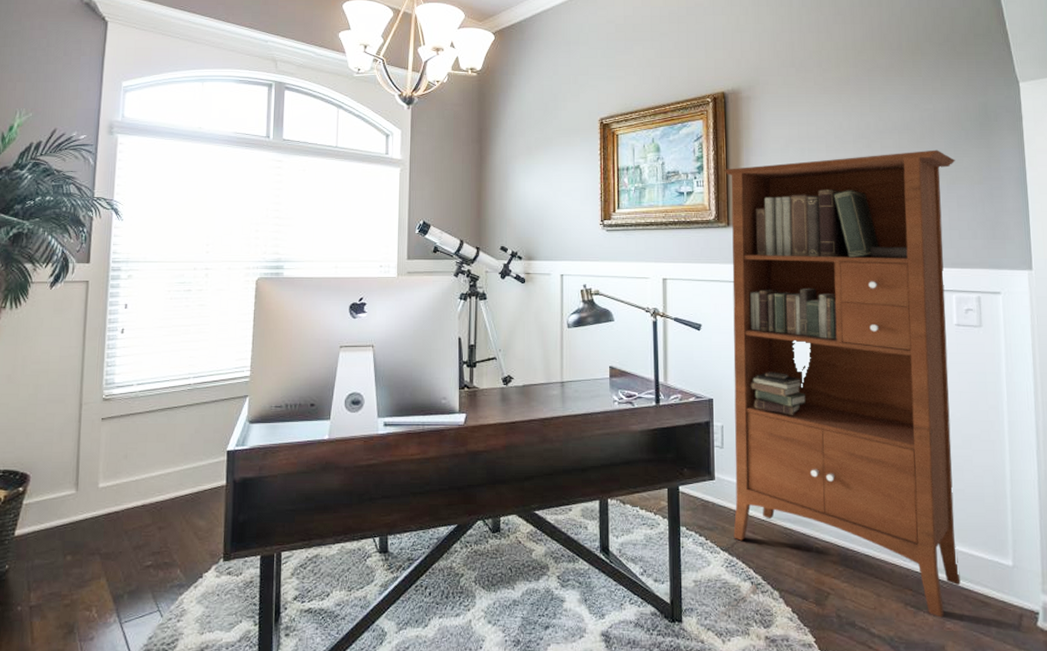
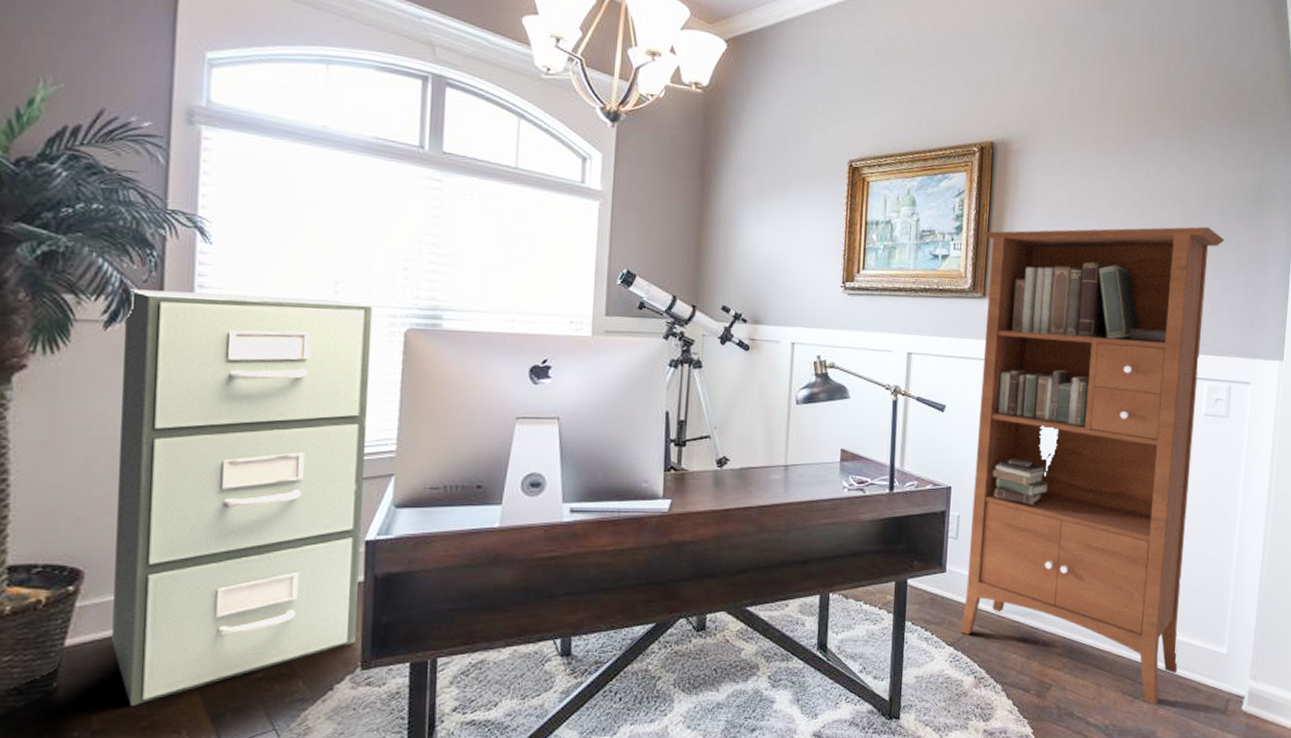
filing cabinet: none [46,257,233,586] -> present [112,289,373,706]

